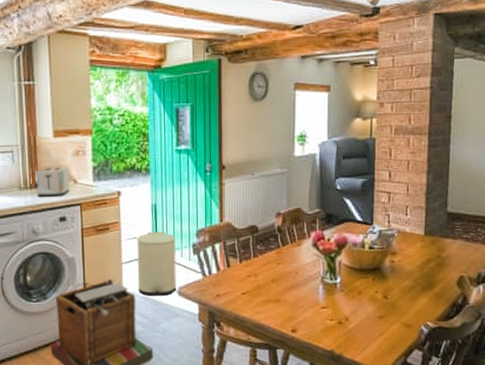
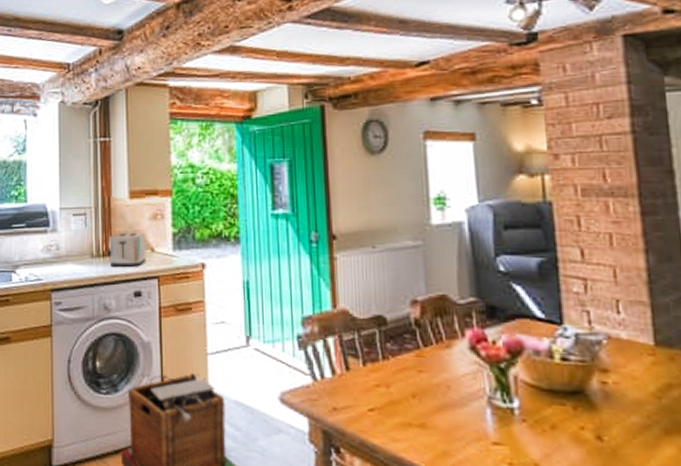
pedal bin: present [137,232,176,297] -> none [225,316,277,402]

